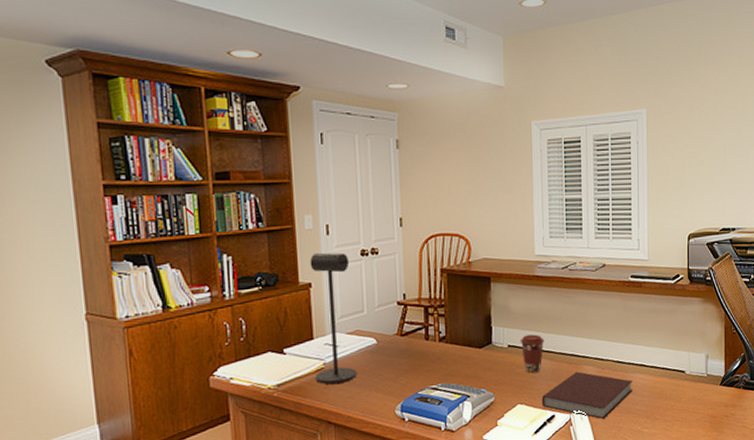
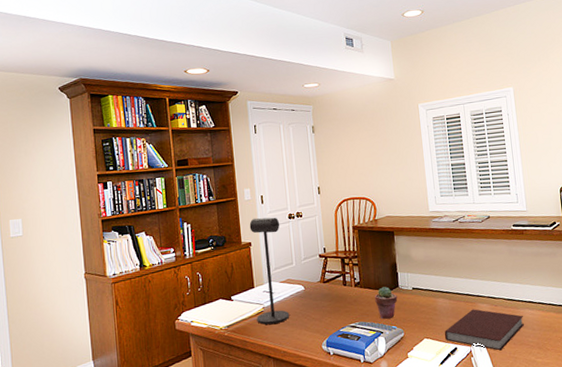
potted succulent: none [463,343,490,381] -> present [375,287,398,319]
coffee cup: present [520,334,545,373] -> none [422,278,443,311]

